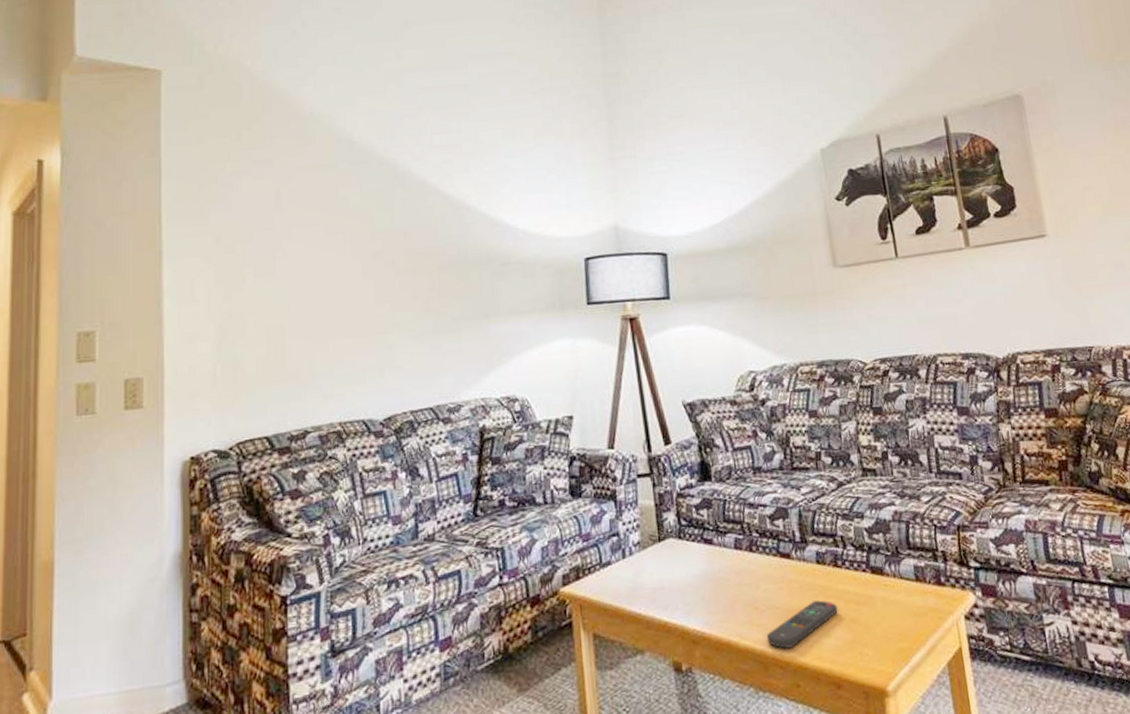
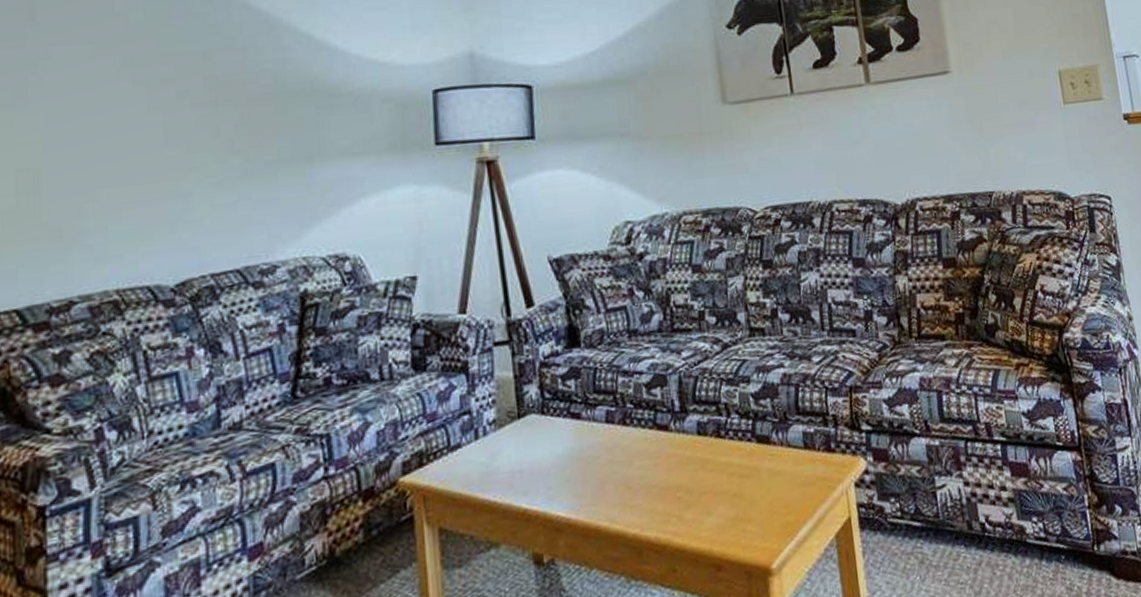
remote control: present [766,600,838,649] -> none [640,474,720,531]

